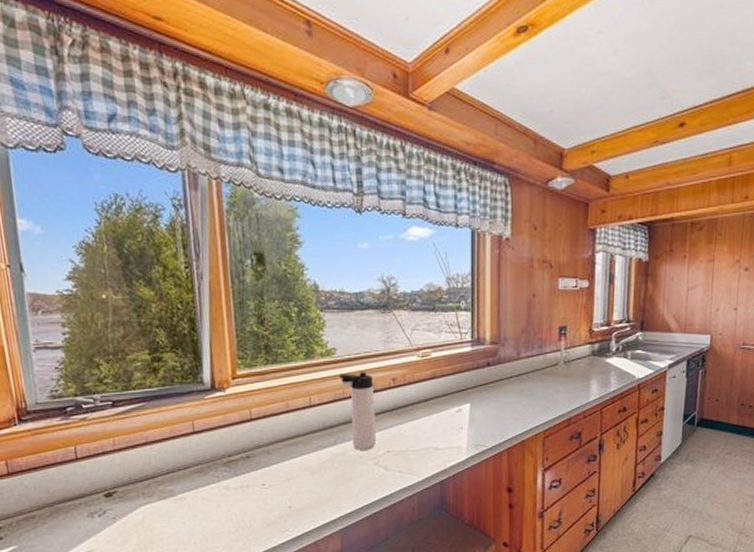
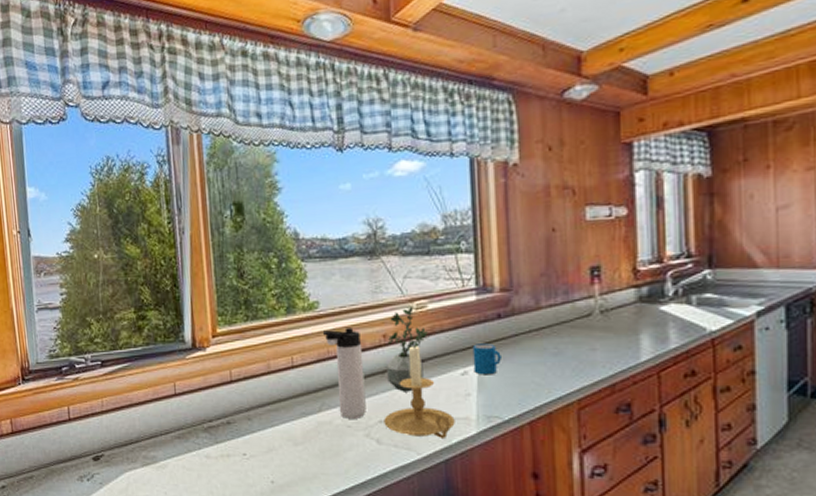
candle holder: none [391,385,450,464] -> present [384,343,455,438]
potted plant: none [395,353,432,427] -> present [387,305,430,392]
mug: none [466,386,488,412] -> present [472,343,501,375]

